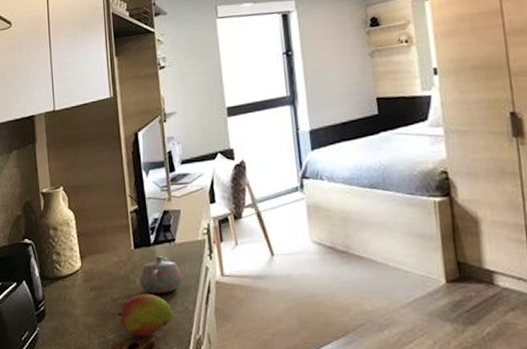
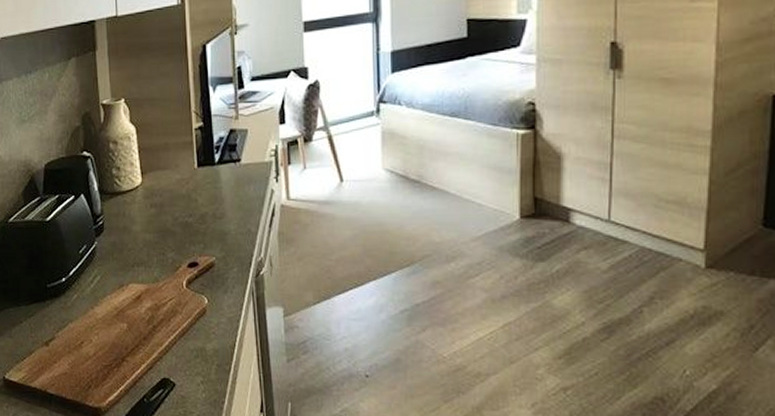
fruit: present [116,293,174,337] -> none [177,213,235,257]
teapot: present [140,256,182,293] -> none [202,176,246,213]

